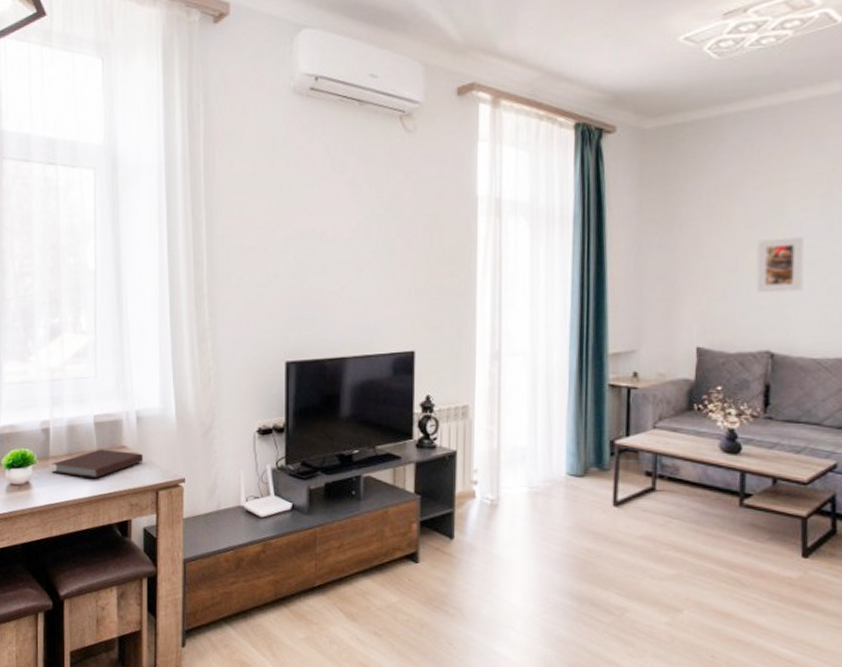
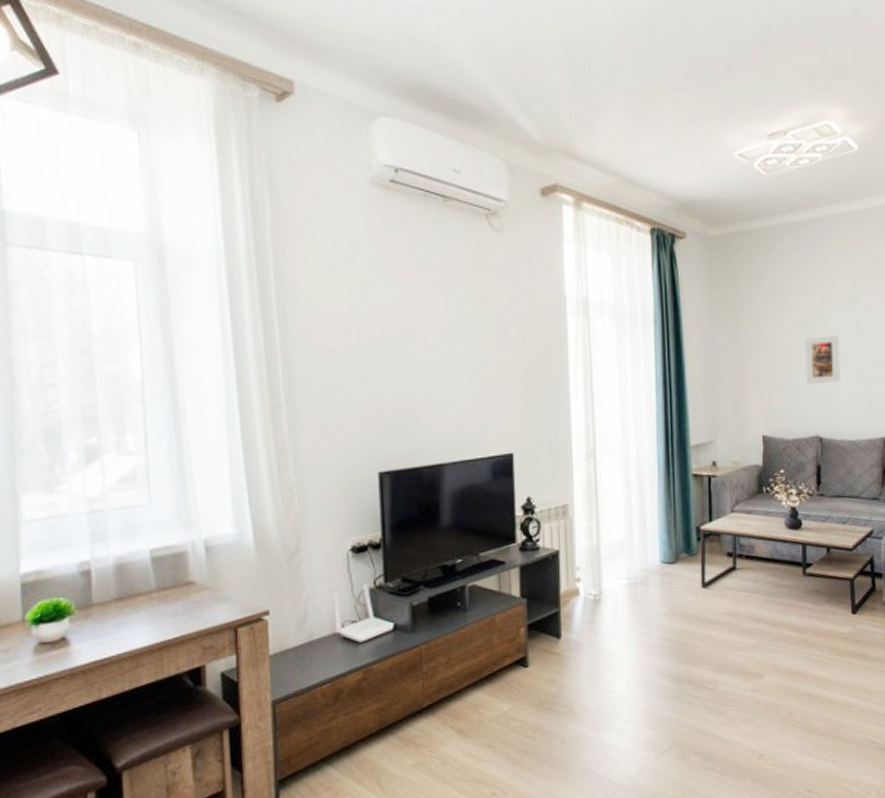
notebook: present [51,449,144,479] -> none [96,587,217,624]

